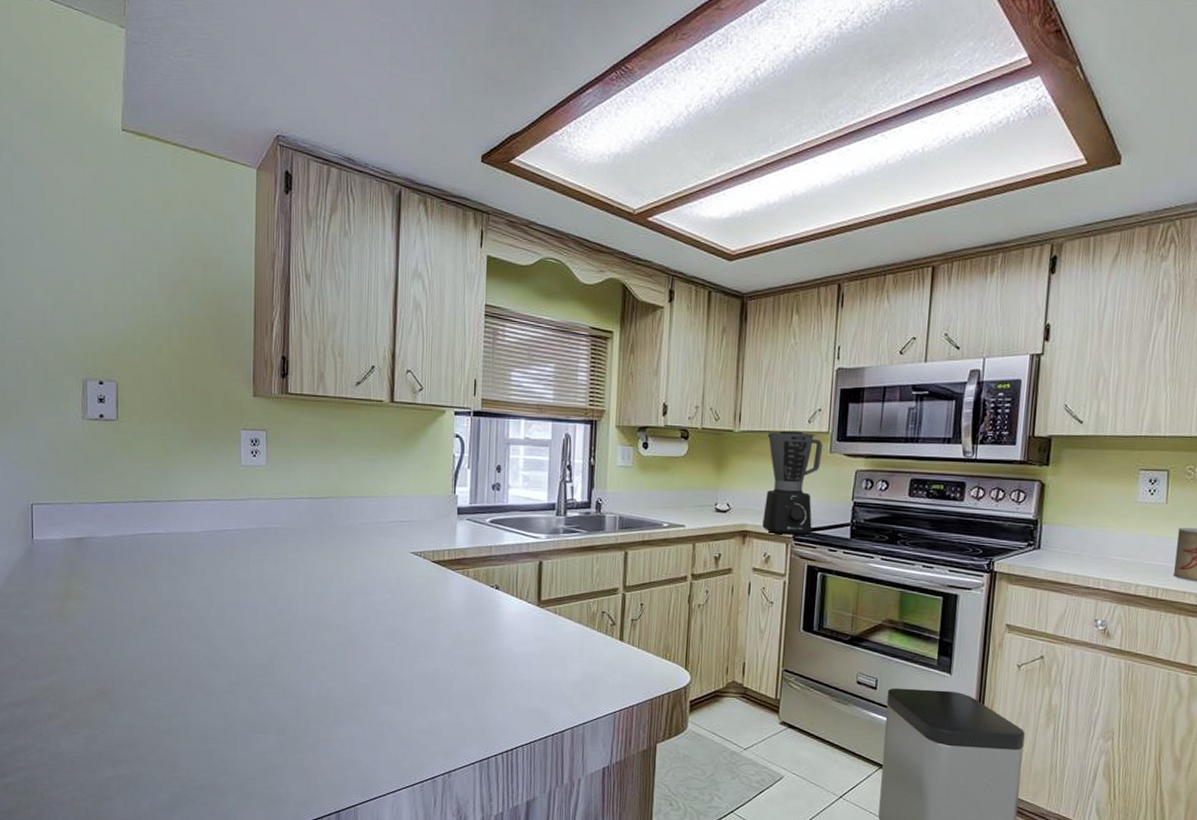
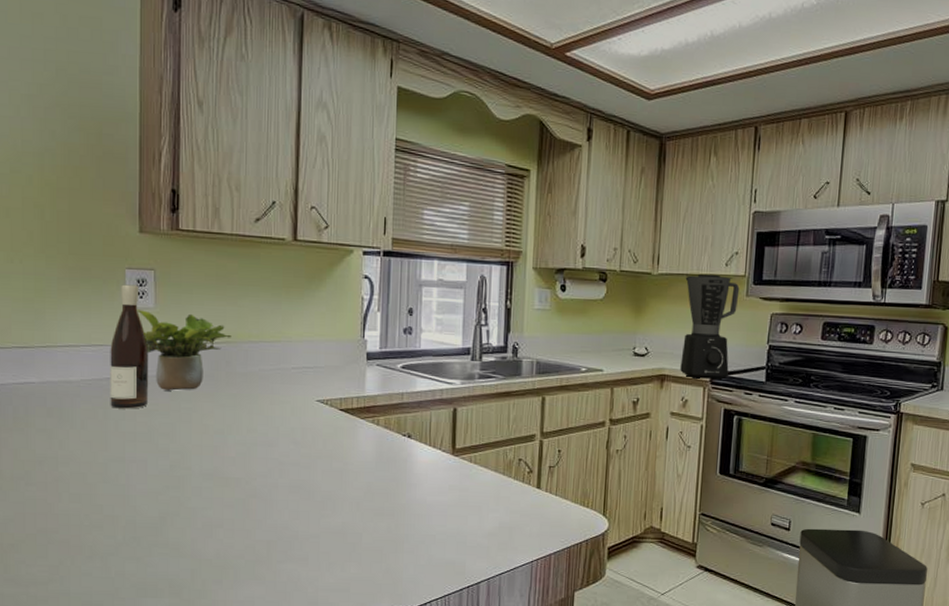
bottle: none [226,444,261,559] -> present [110,284,149,409]
potted plant: none [250,467,334,542] -> present [137,309,232,391]

